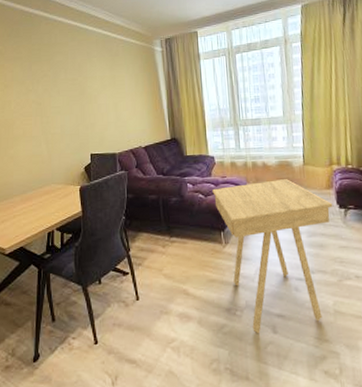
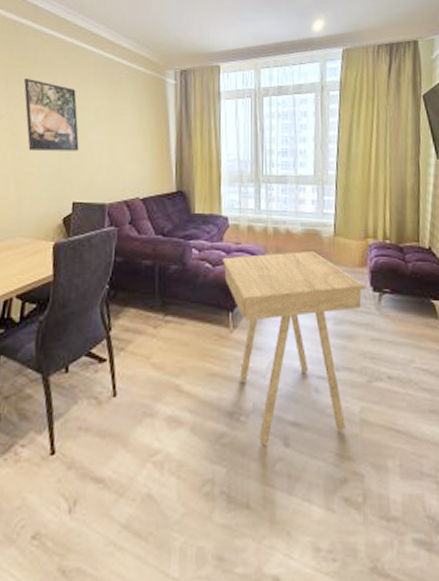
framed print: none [42,59,91,116] -> present [23,79,79,151]

